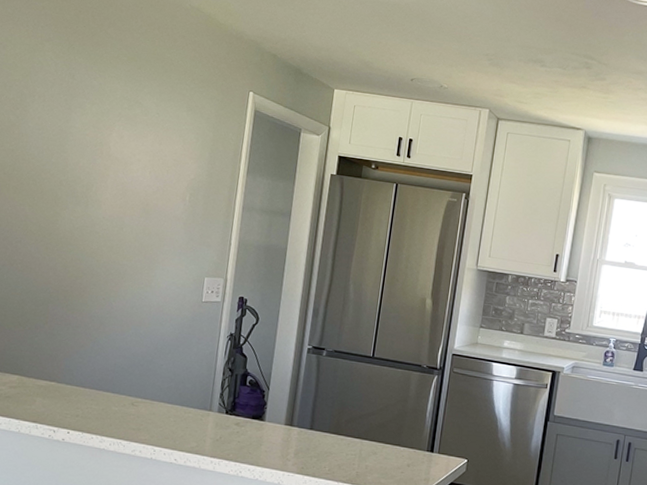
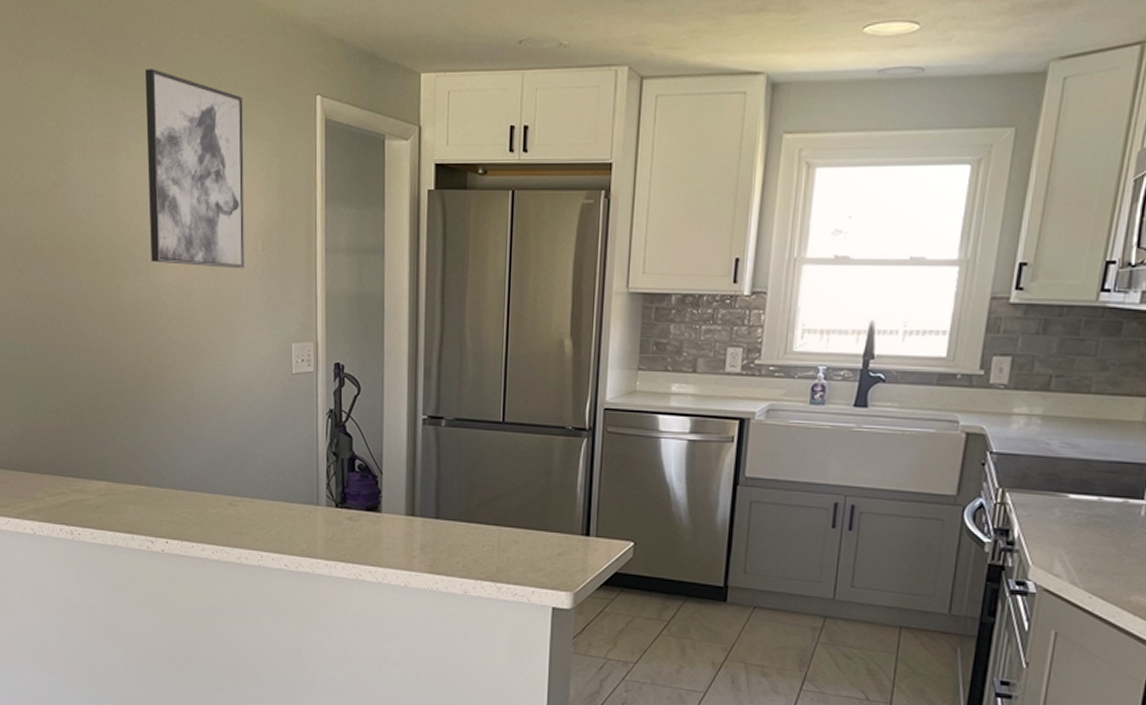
wall art: none [90,49,189,214] -> present [145,69,245,269]

